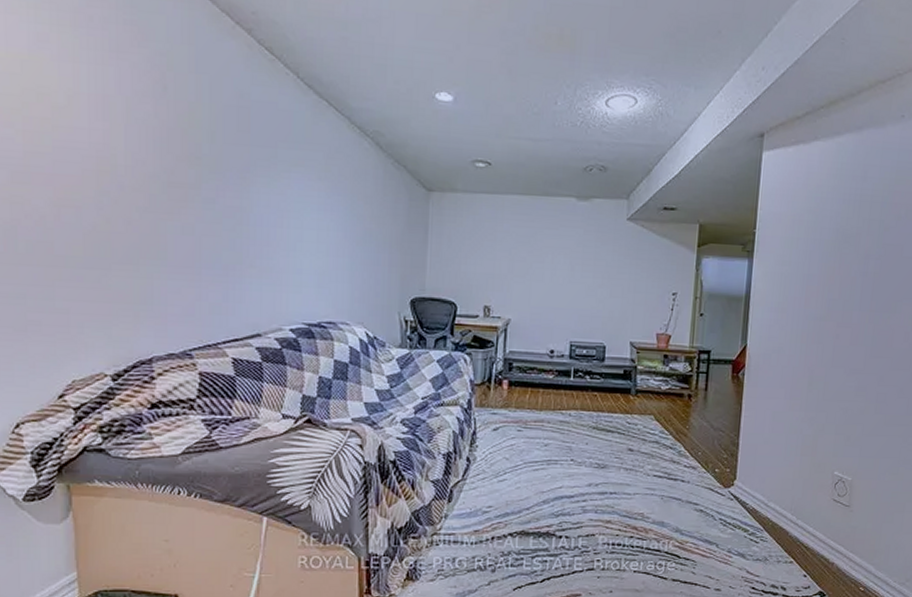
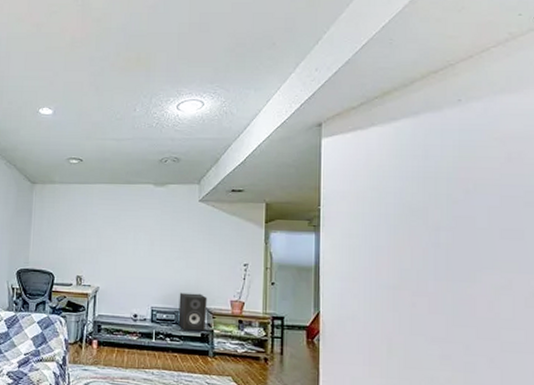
speaker: none [599,325,632,368] -> present [178,292,208,331]

